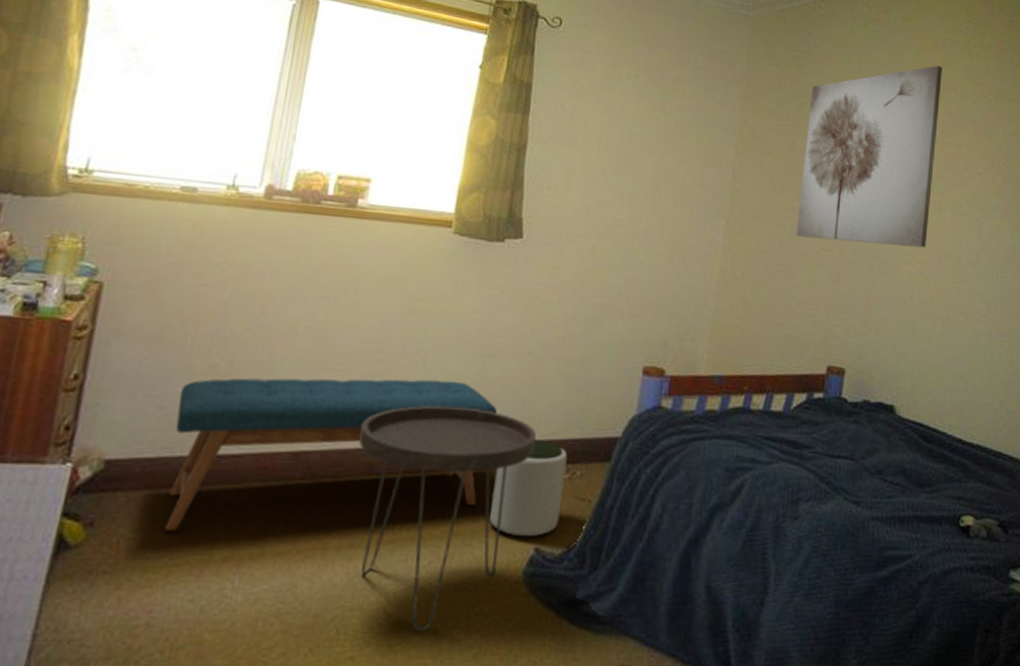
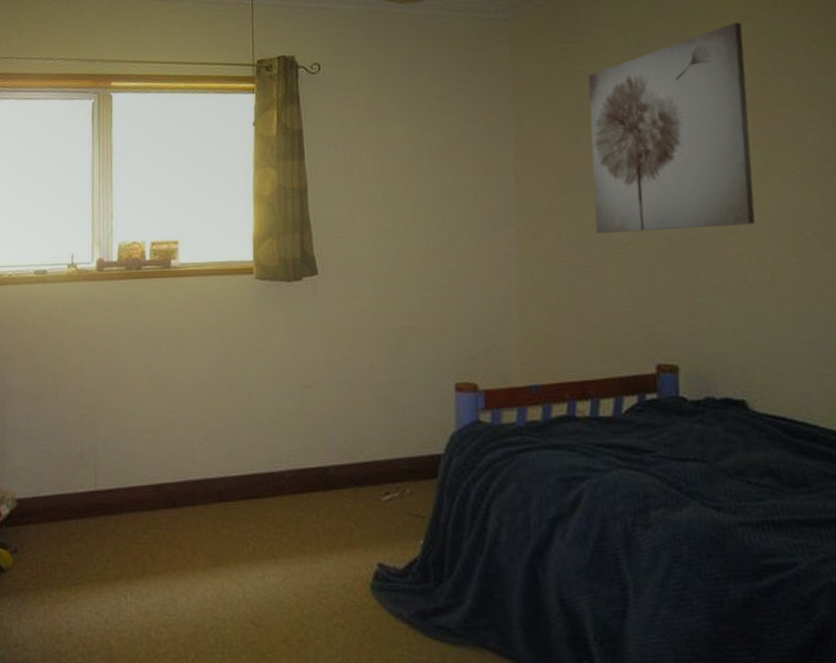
bench: present [165,378,498,531] -> none [61,412,322,556]
side table: present [359,405,537,632] -> none [206,435,362,642]
plant pot: present [490,439,567,538] -> none [329,461,397,554]

